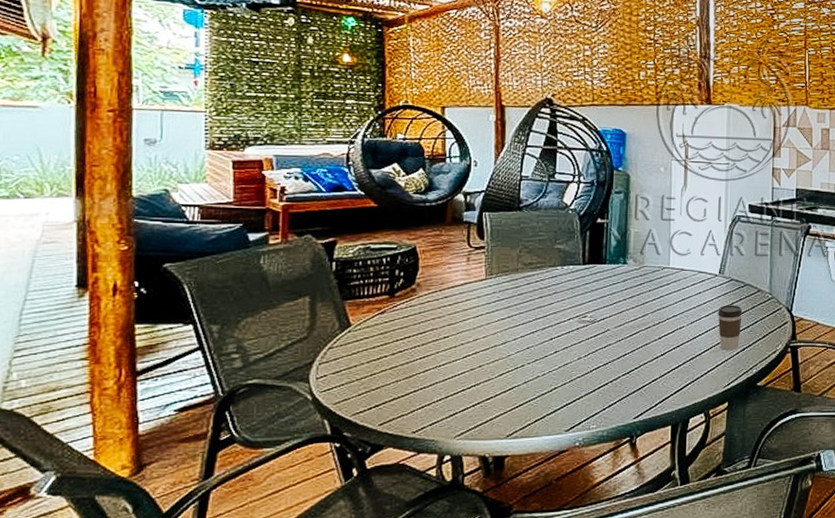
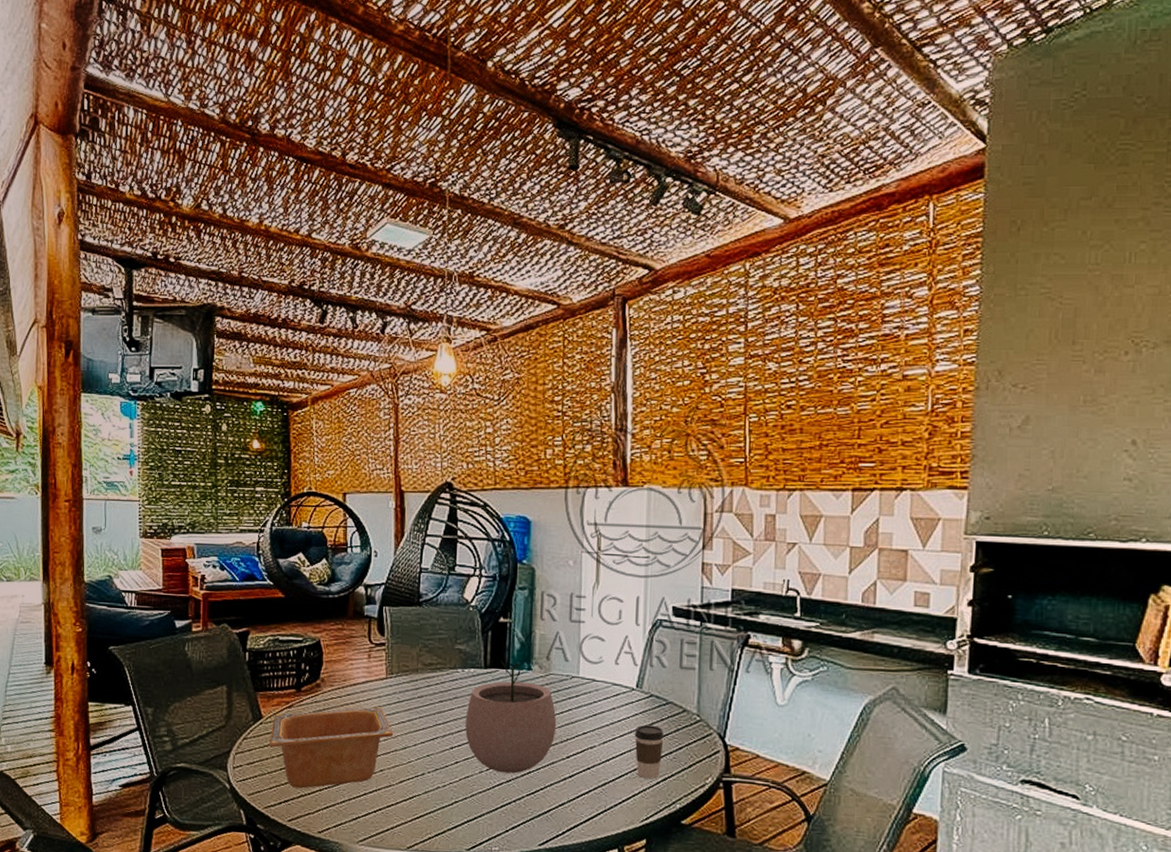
serving bowl: none [358,307,493,392] -> present [269,706,394,789]
plant pot: none [564,254,650,357] -> present [465,658,557,774]

